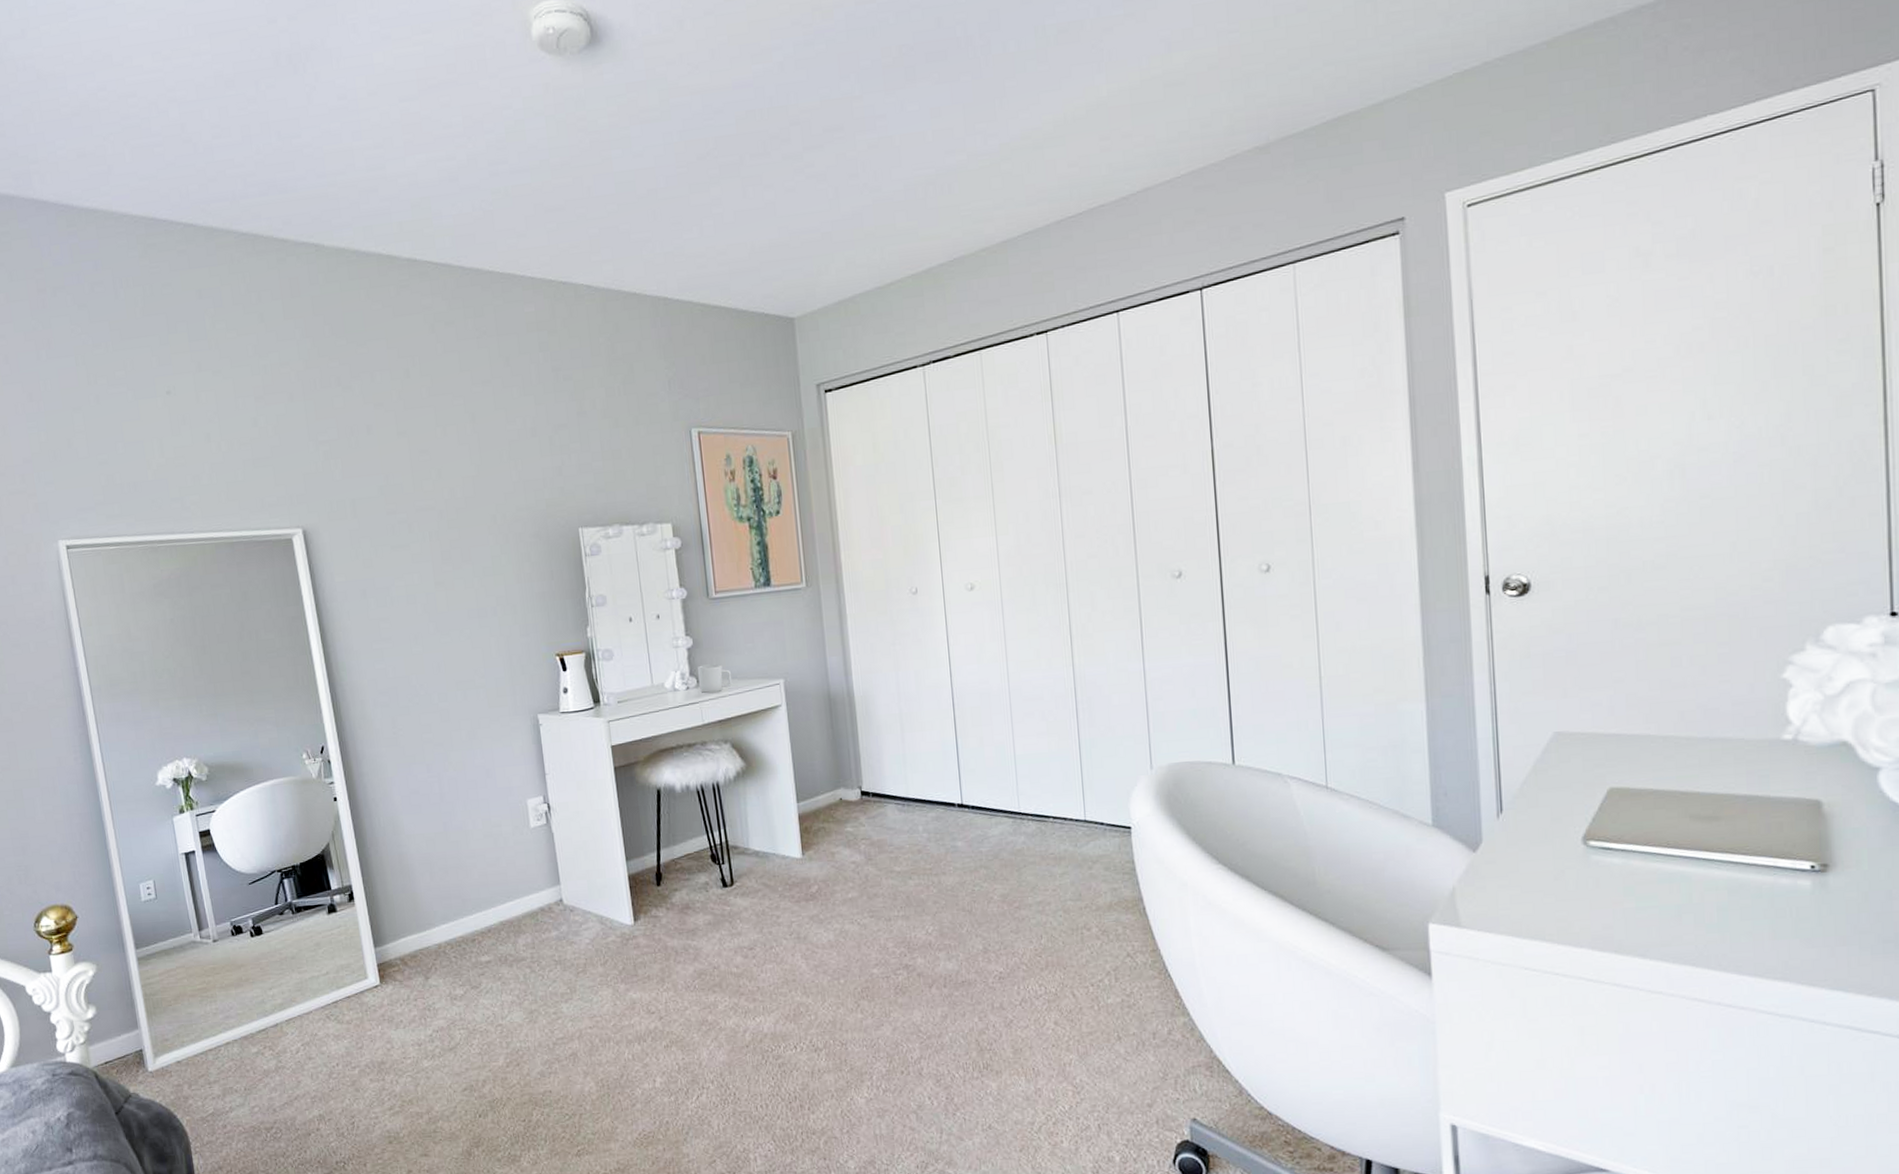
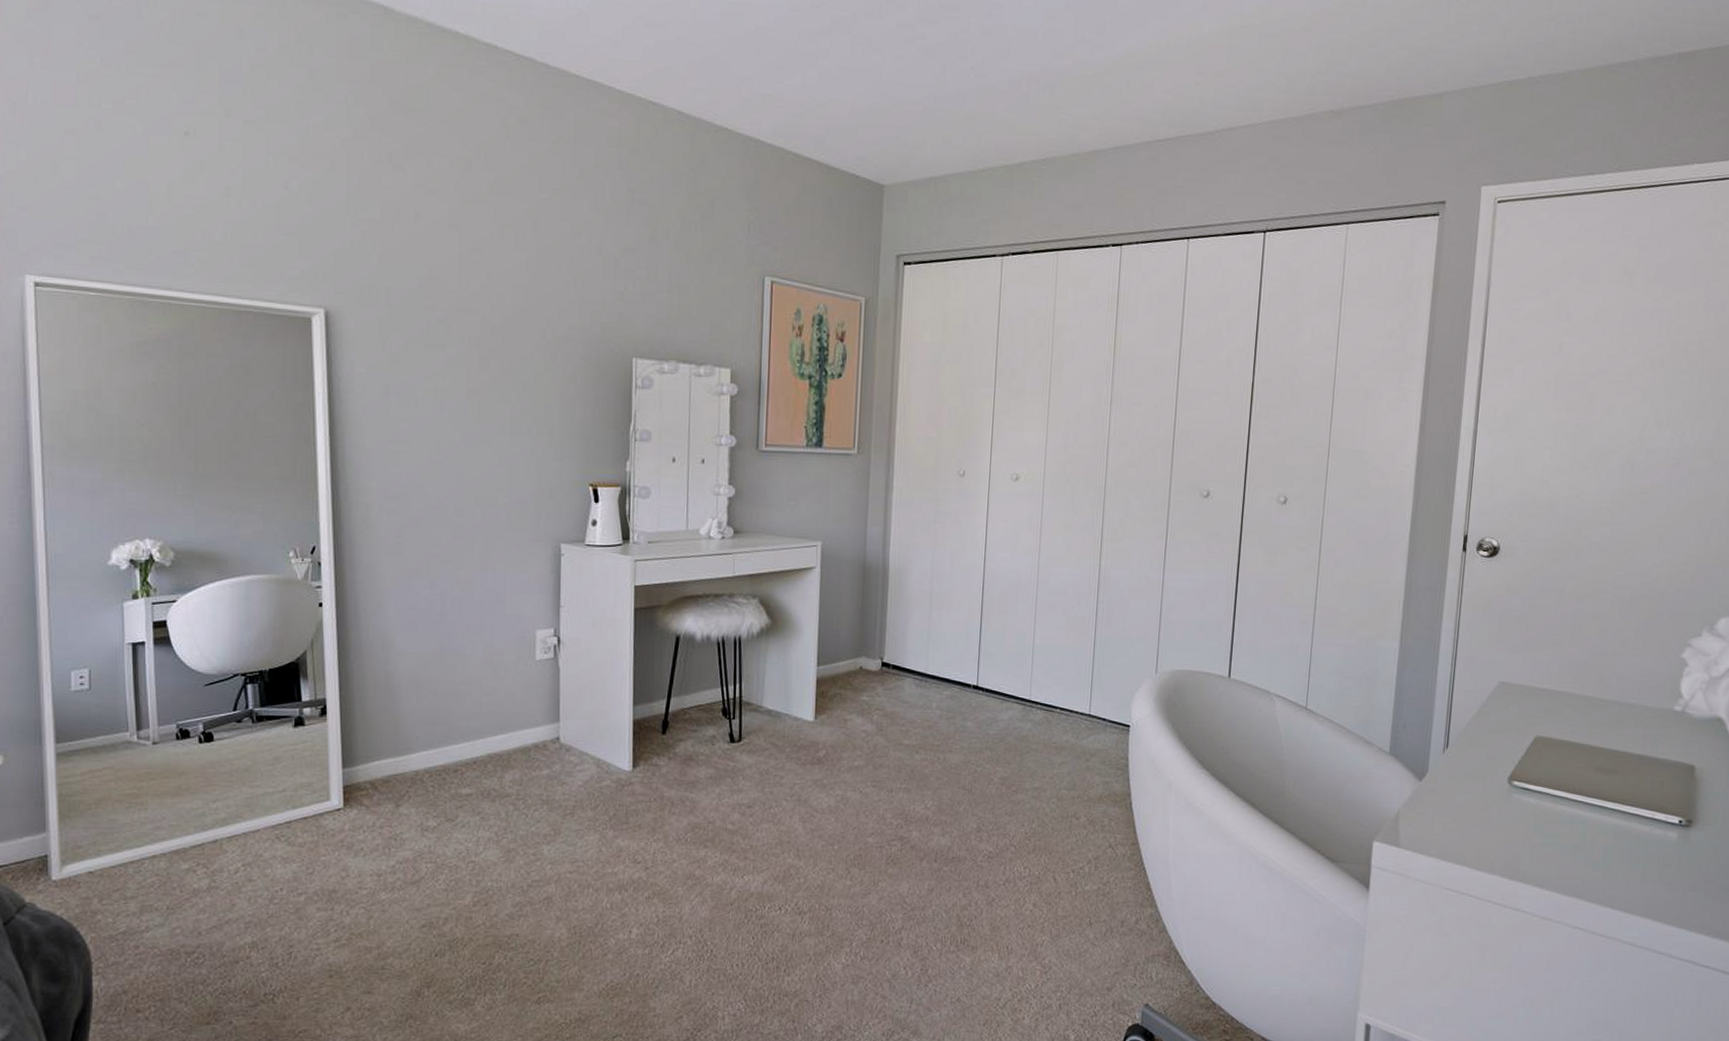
mug: present [697,664,733,694] -> none [734,516,770,547]

